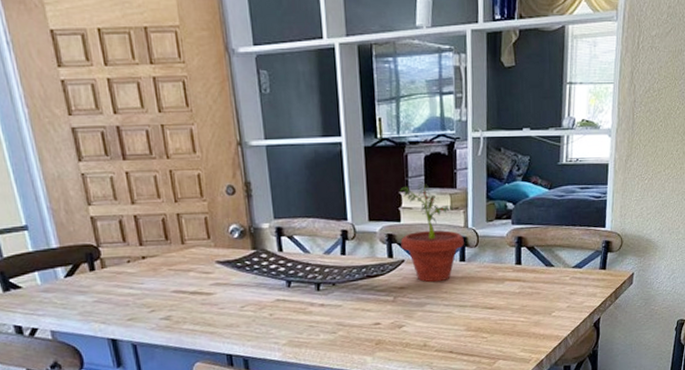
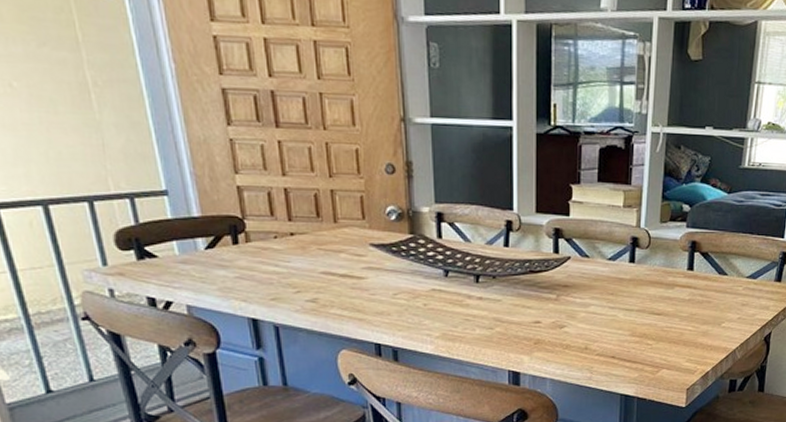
potted plant: present [399,181,464,283] -> none [568,175,635,283]

